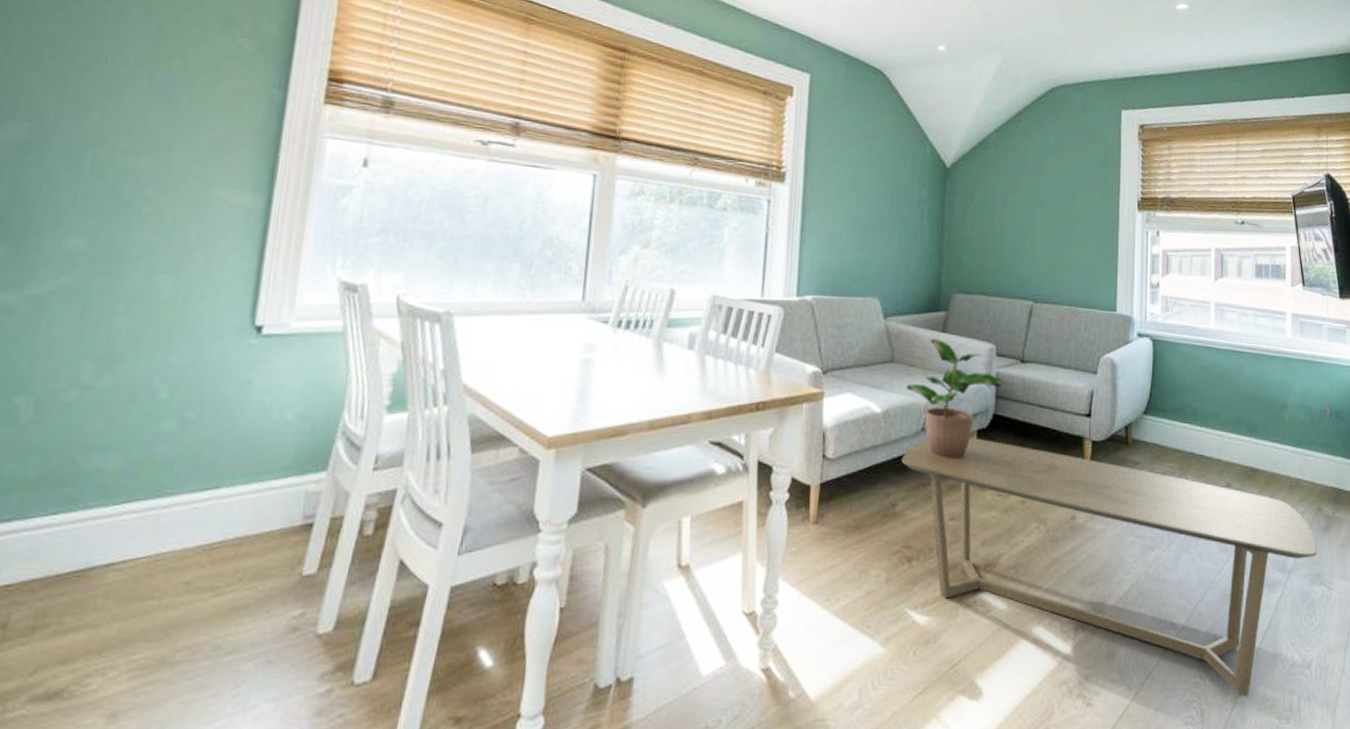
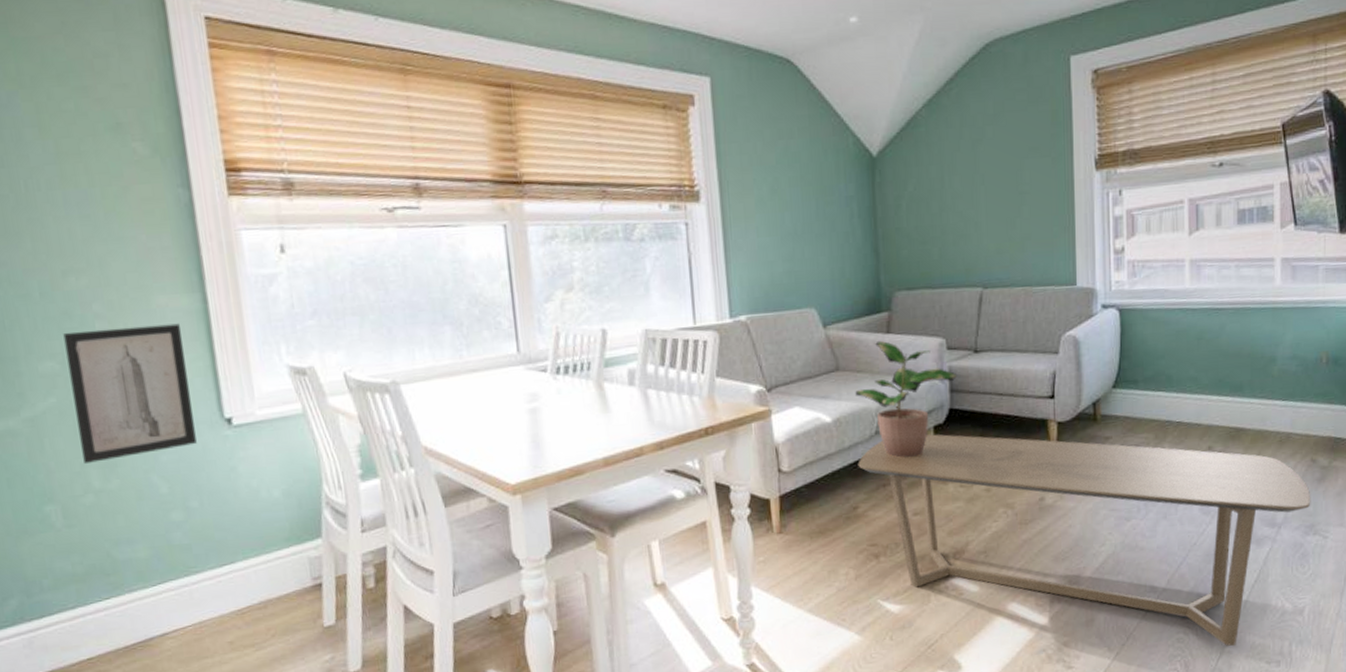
wall art: none [79,211,235,355] -> present [63,323,197,463]

